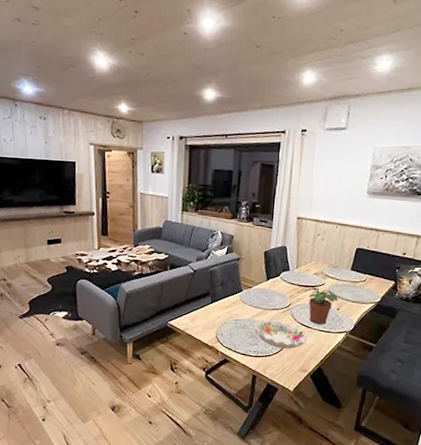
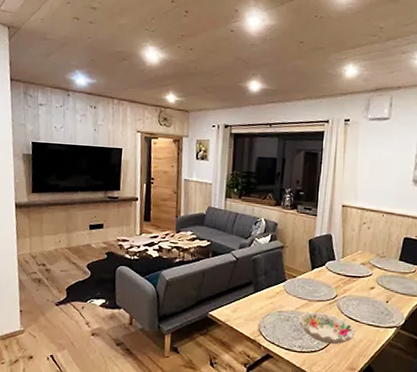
potted plant: present [304,287,338,324] -> none [351,277,387,318]

